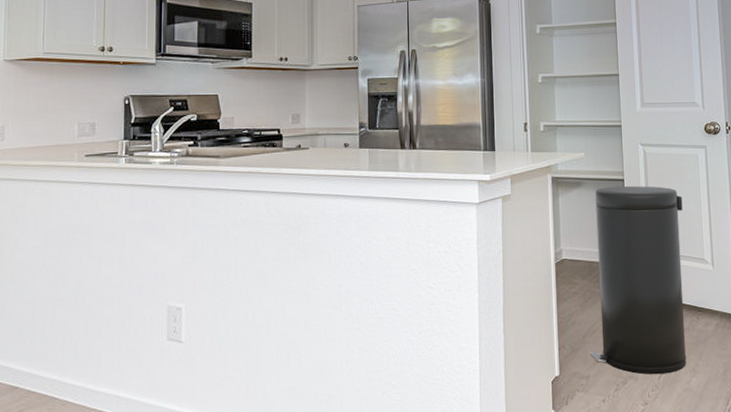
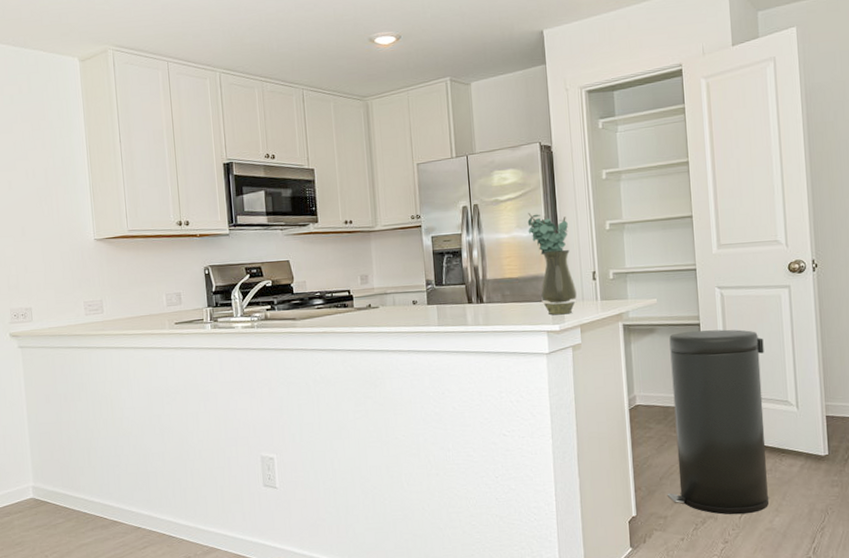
vase: none [463,61,508,165] -> present [527,212,577,315]

